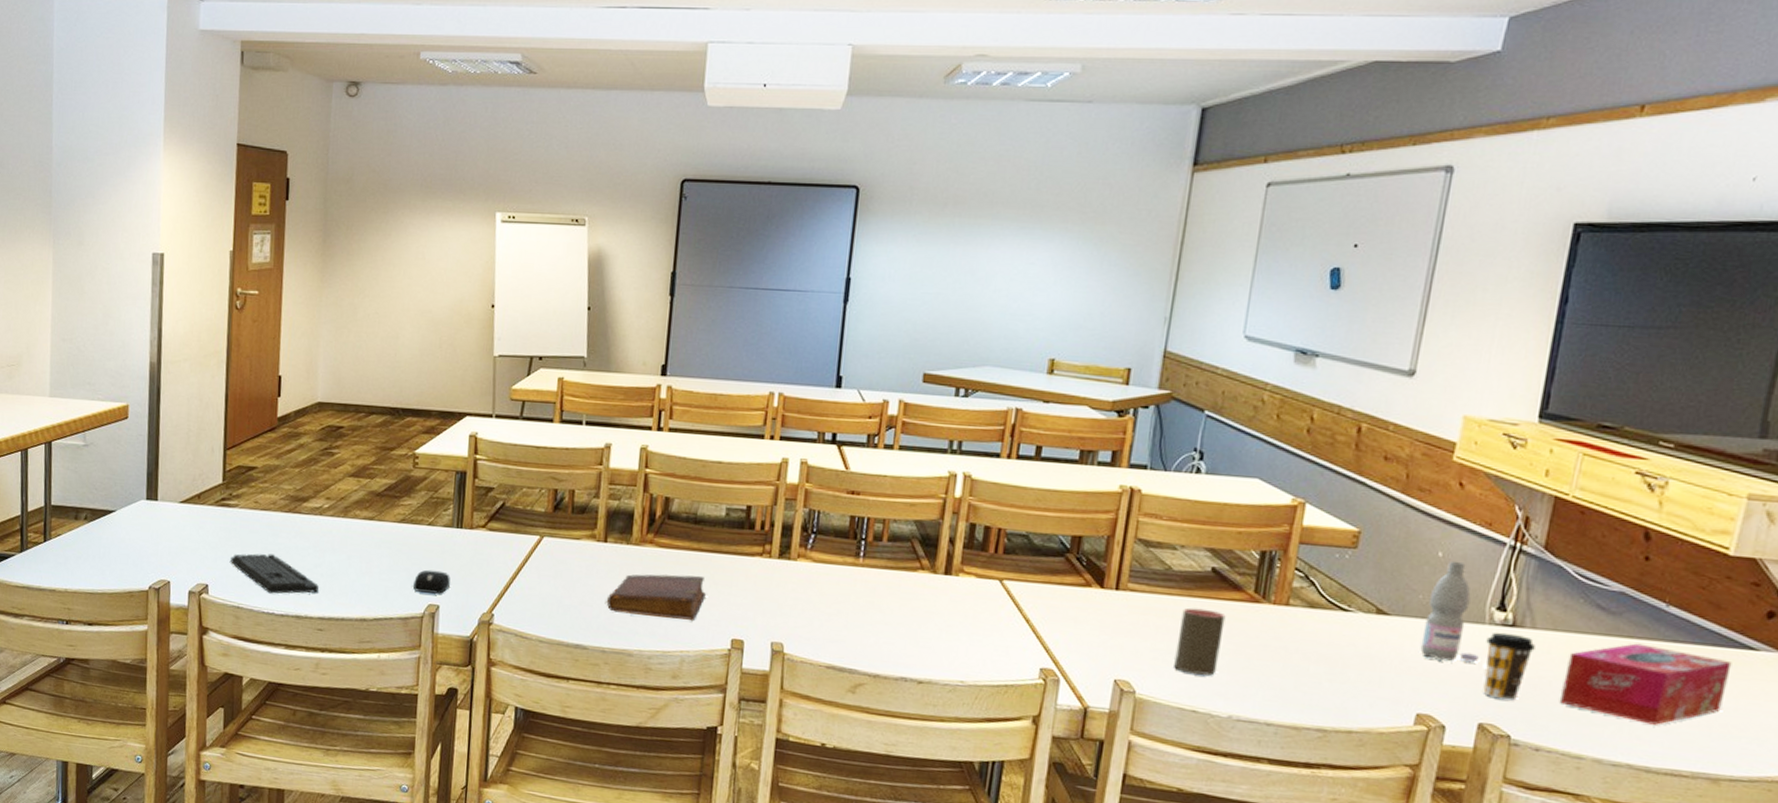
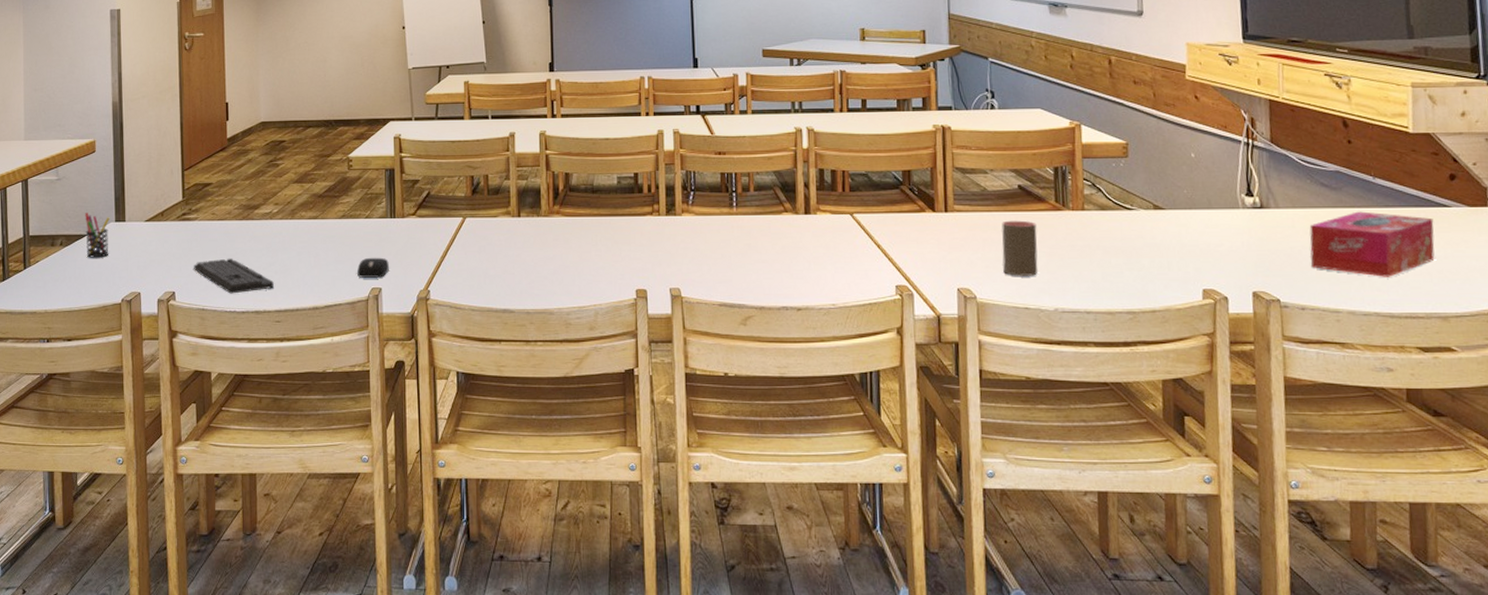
pen holder: none [112,486,141,538] -> present [85,213,110,258]
diary: present [607,574,707,620] -> none [527,237,610,277]
water bottle: present [1420,562,1479,663] -> none [1192,160,1241,243]
coffee cup: present [1483,632,1535,700] -> none [1243,214,1282,270]

